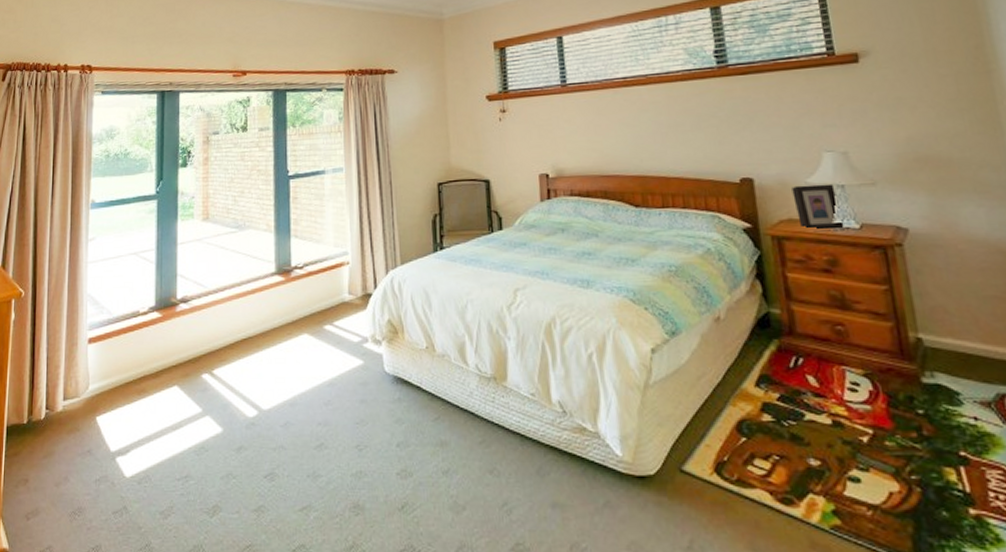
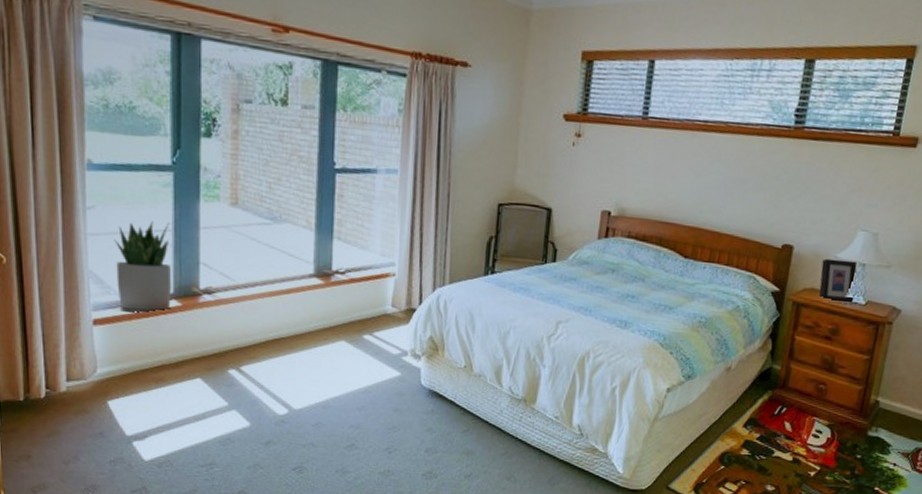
planter: none [108,243,154,325] -> present [114,221,172,311]

